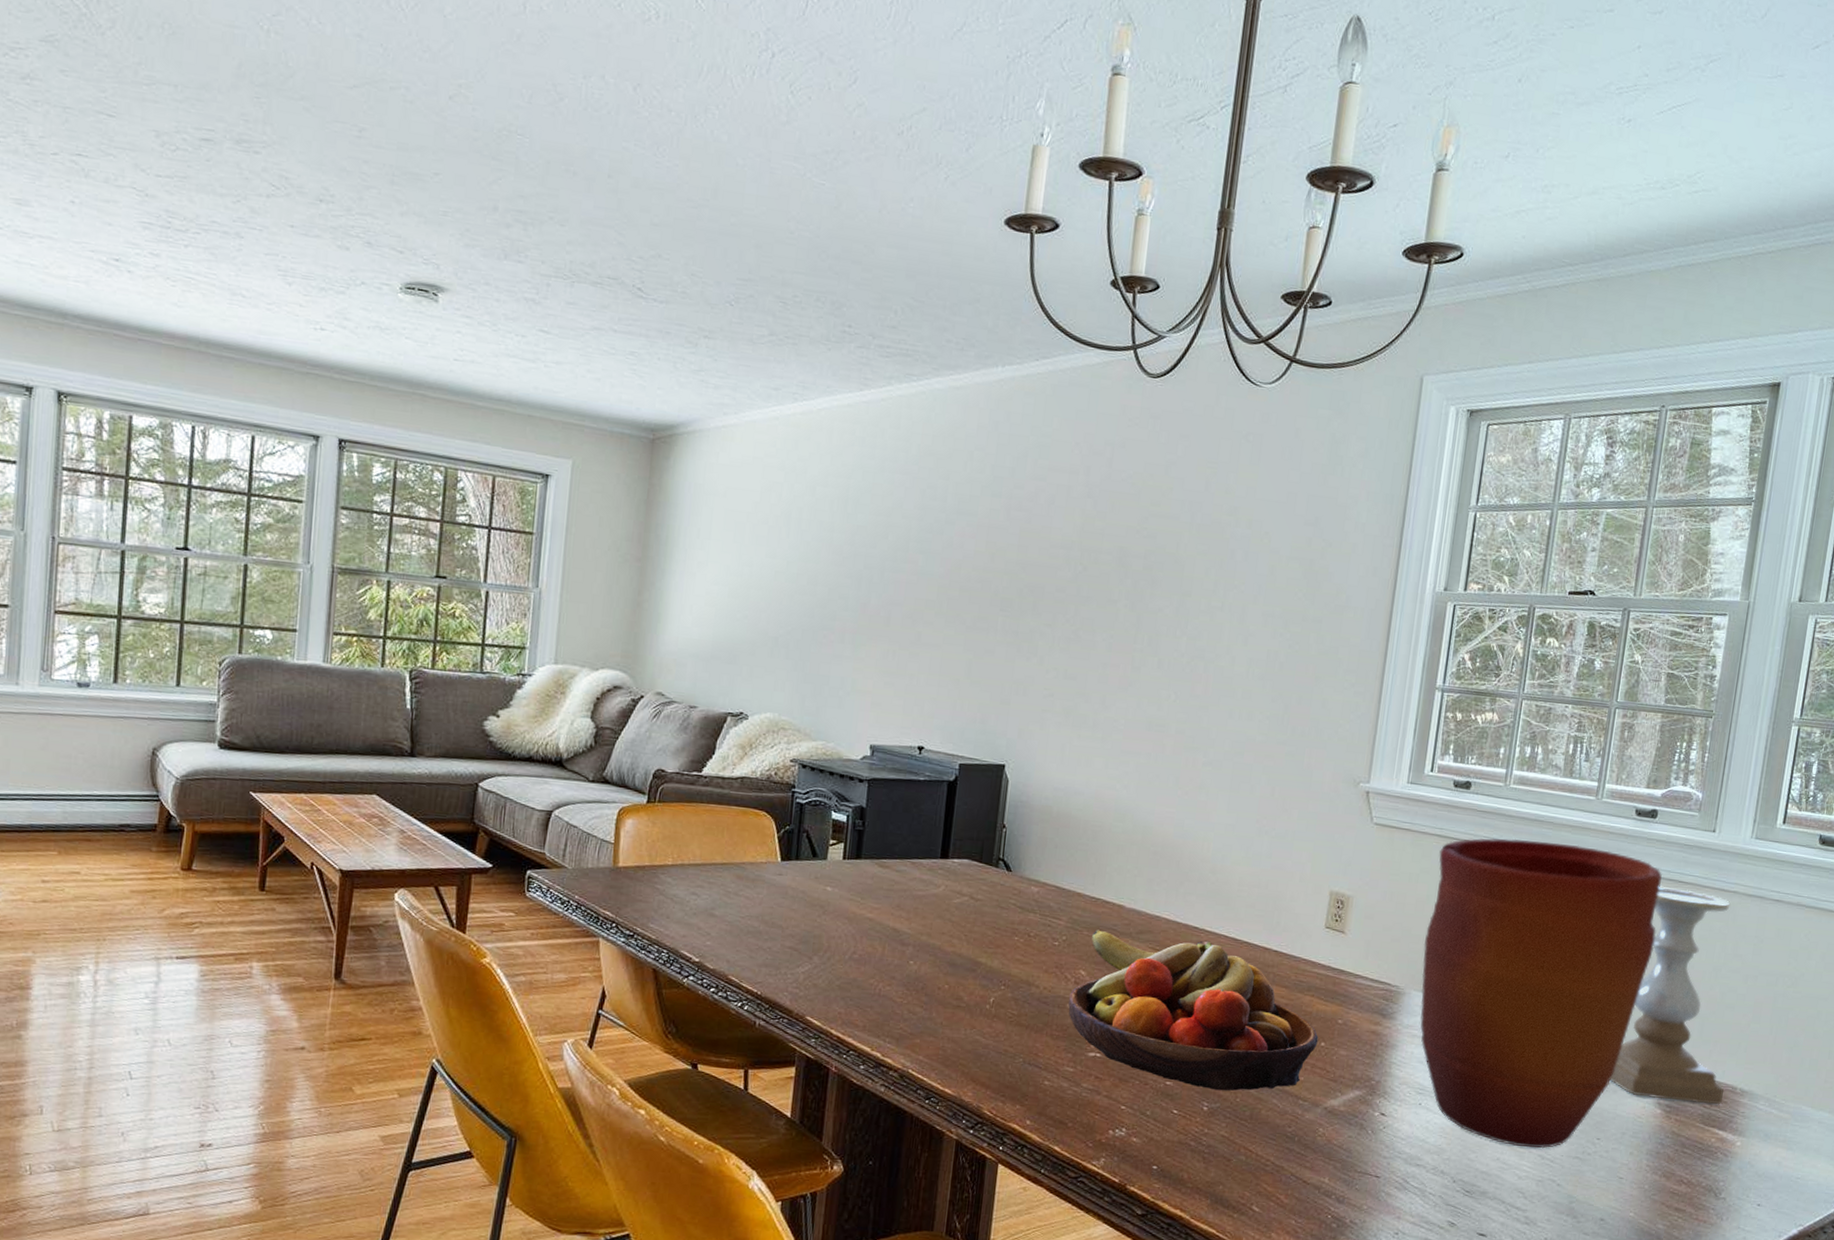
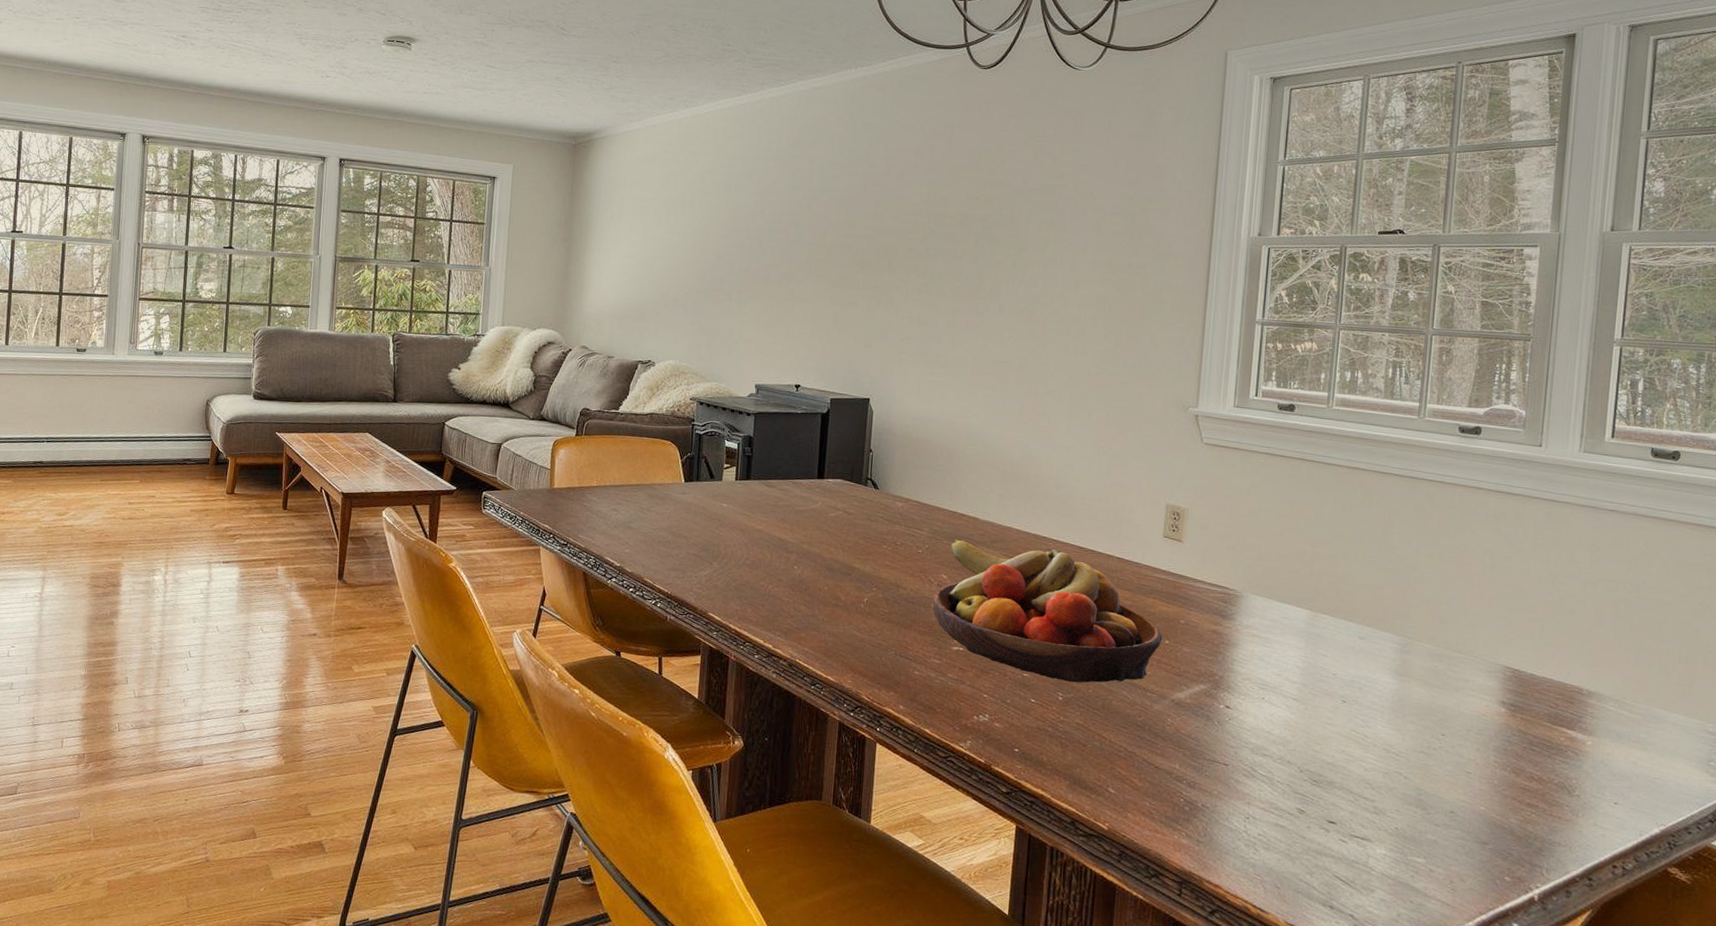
vase: present [1420,838,1662,1149] -> none [1258,455,1490,743]
candle holder: present [1610,886,1730,1104] -> none [1451,497,1570,704]

